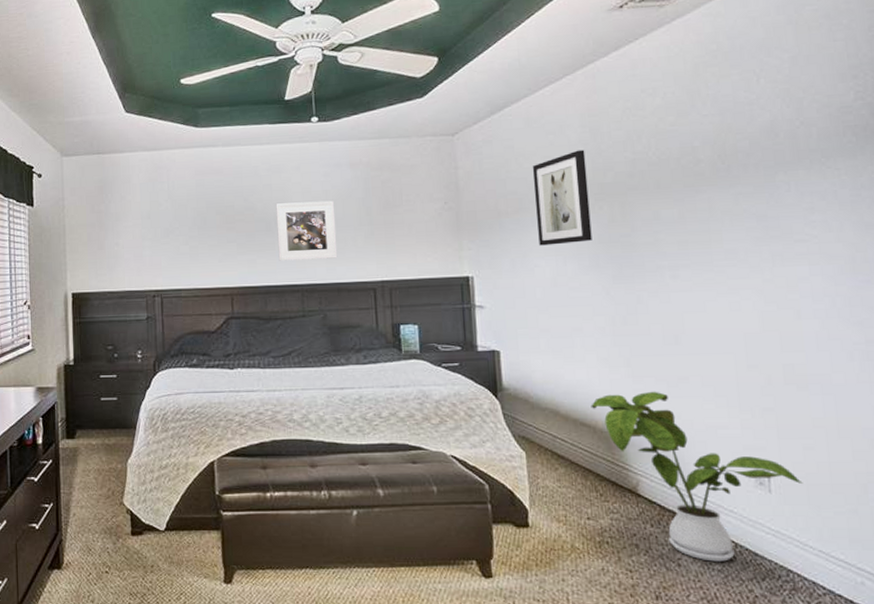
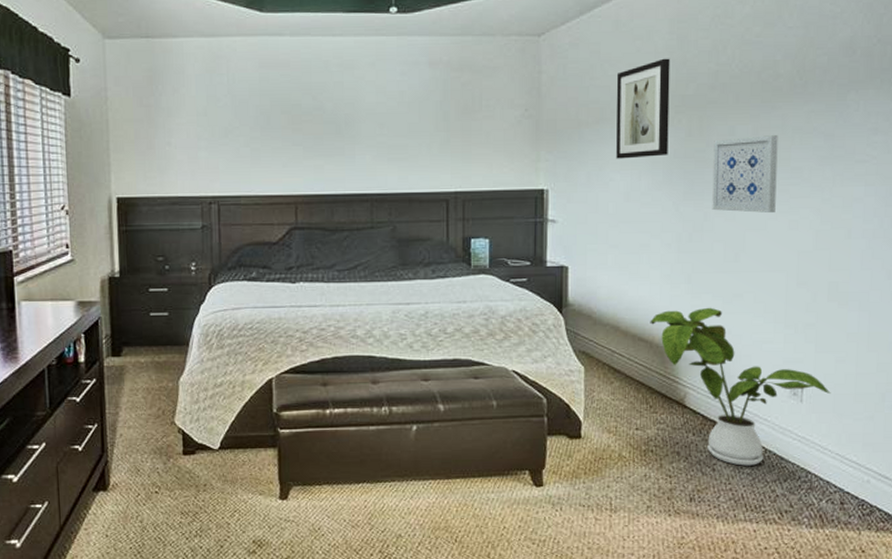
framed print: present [276,200,338,261] -> none [347,102,411,168]
wall art: none [639,218,713,295] -> present [712,135,778,214]

